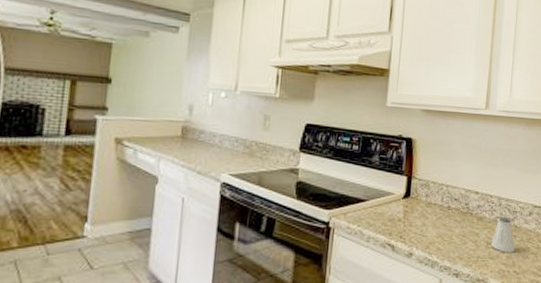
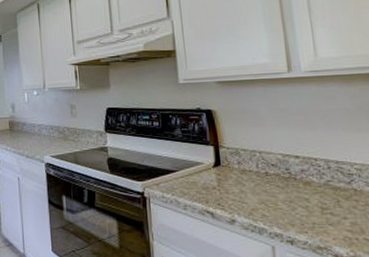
saltshaker: present [491,217,515,252] -> none [327,180,360,218]

